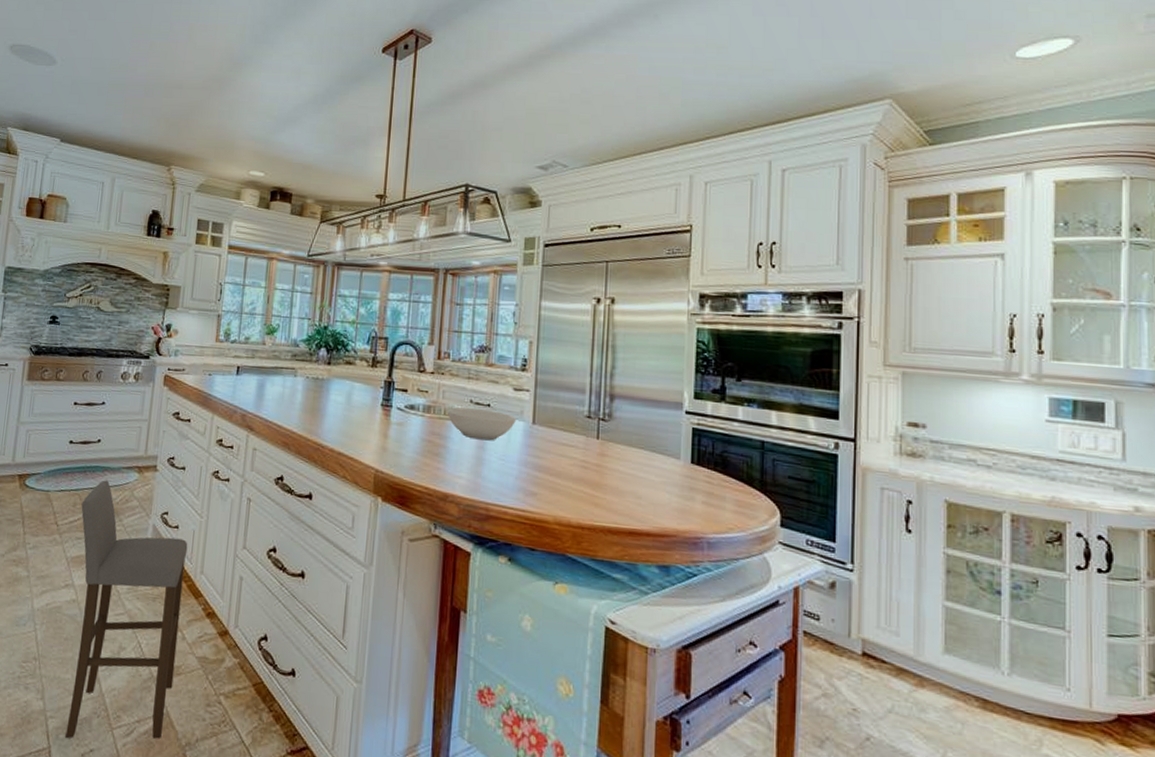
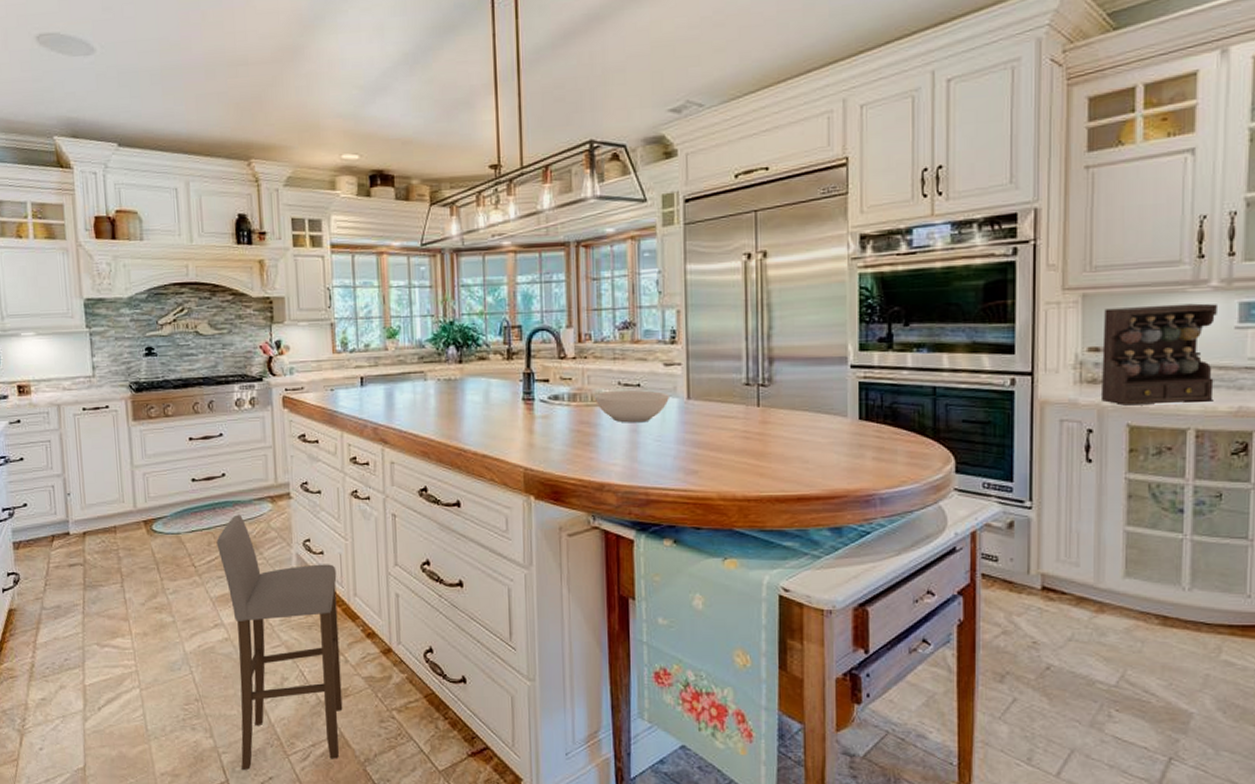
spice rack: none [919,388,1028,488] -> present [1100,303,1217,406]

